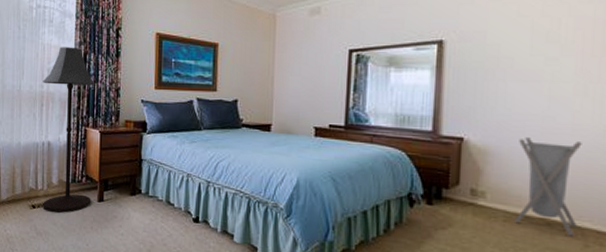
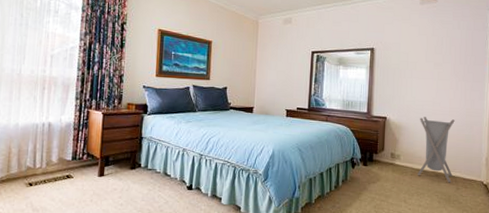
floor lamp: present [42,47,95,213] -> none [40,36,100,189]

